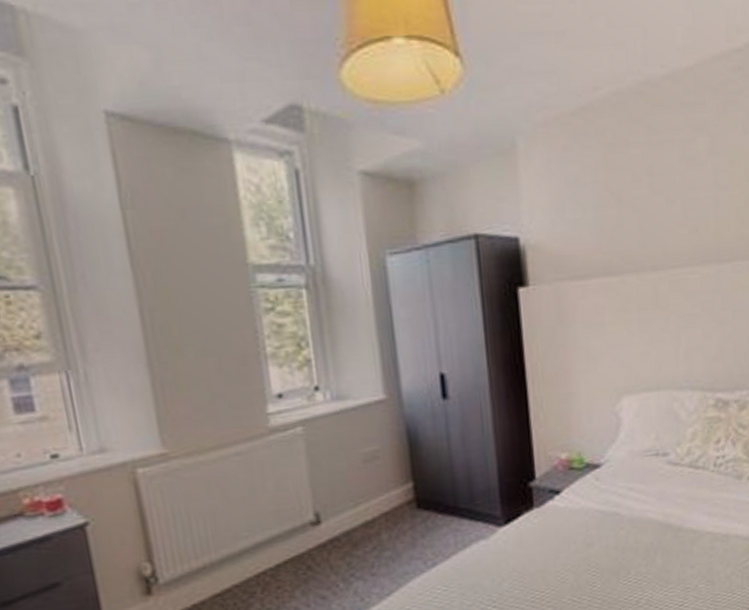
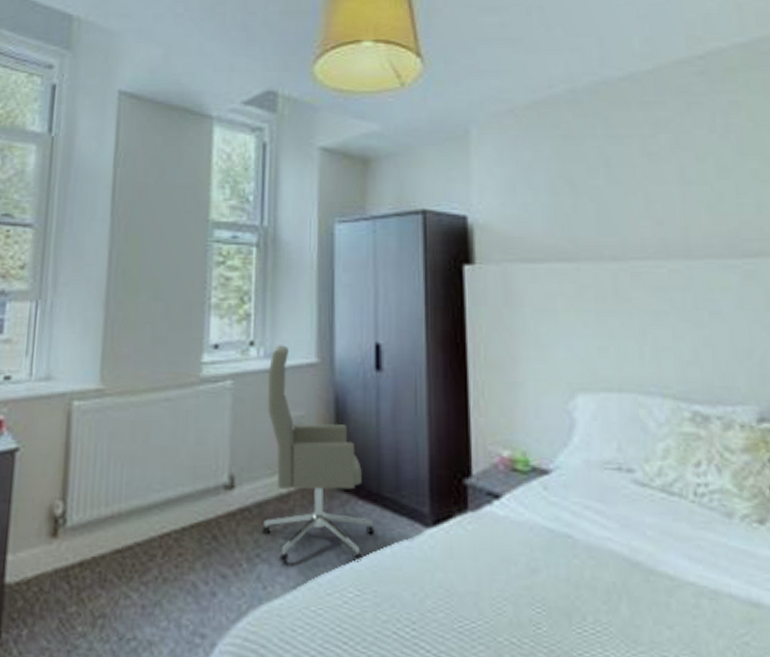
office chair: none [337,386,456,577] -> present [262,345,376,563]

